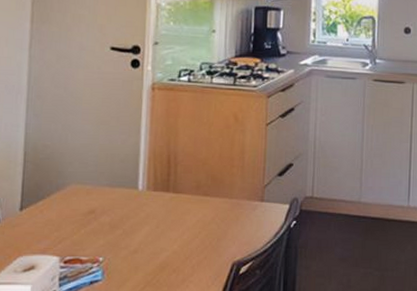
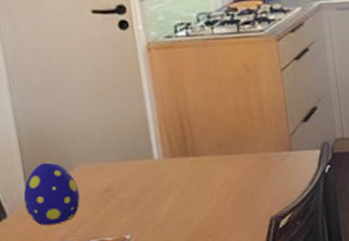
decorative egg: none [17,178,67,236] -> present [23,162,81,226]

